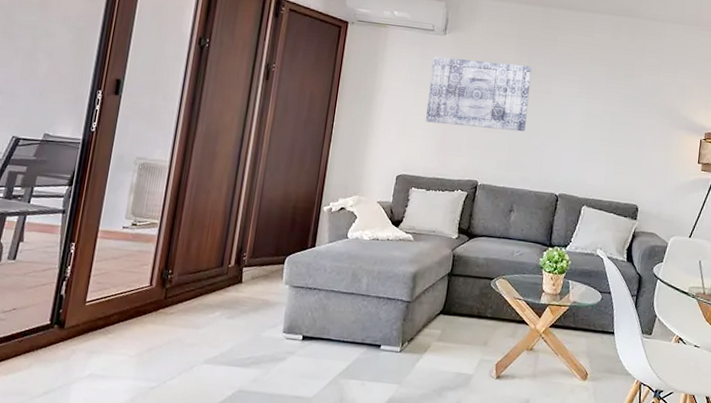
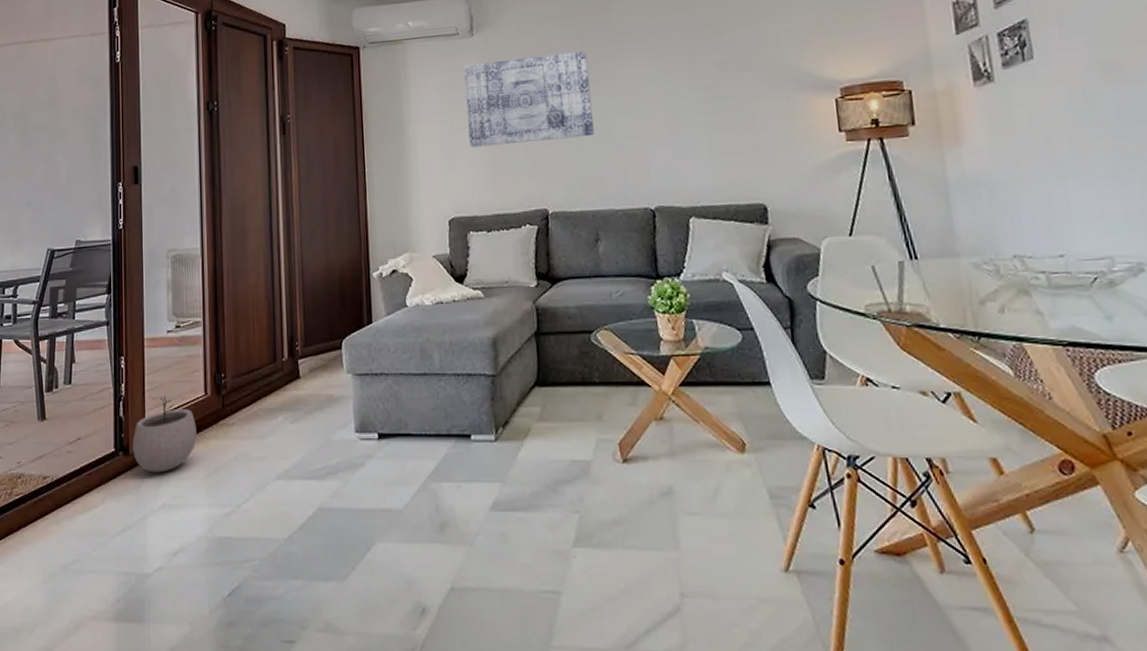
plant pot: none [68,282,137,347] -> present [133,396,197,473]

